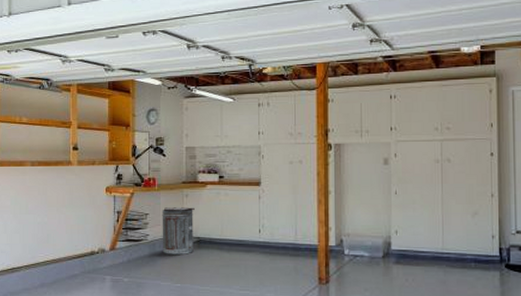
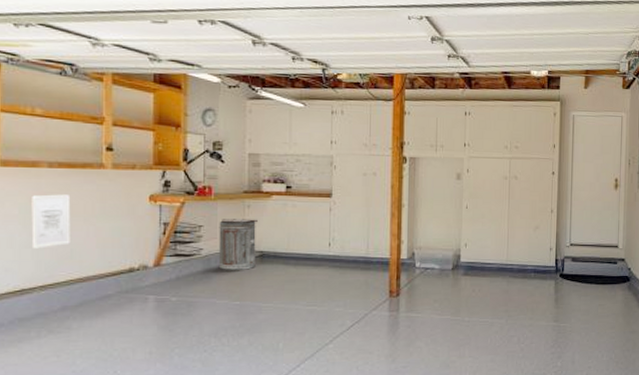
wall art: none [19,188,47,234] -> present [31,194,71,249]

